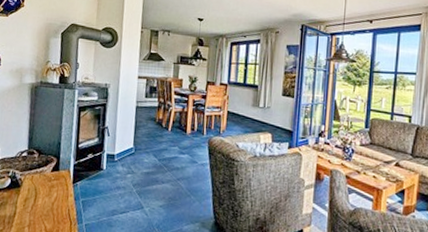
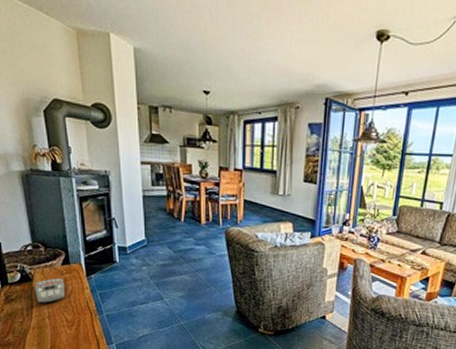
remote control: none [20,184,51,211] -> present [34,278,65,303]

